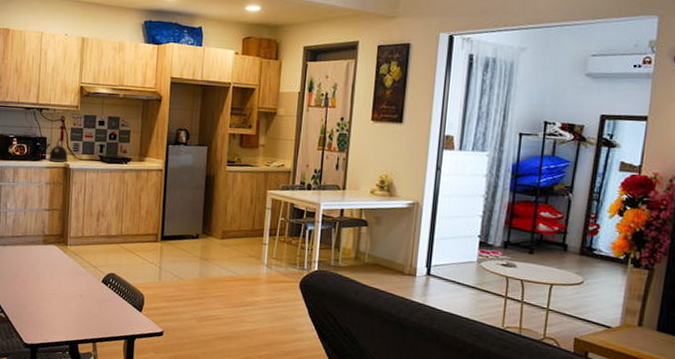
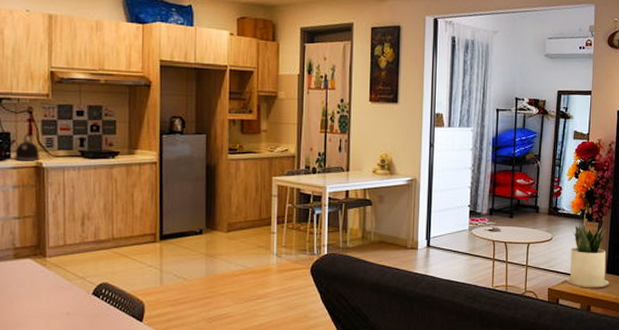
planter: none [599,269,660,347] -> present [566,223,609,288]

